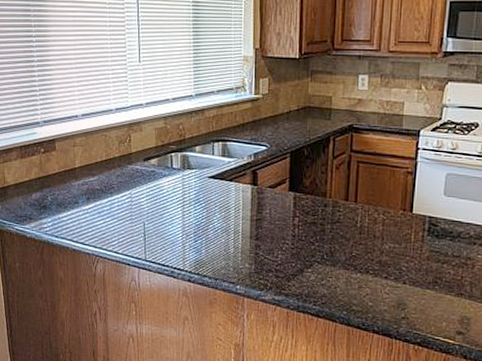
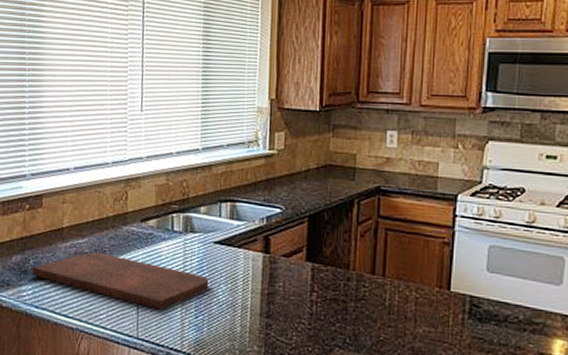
cutting board: none [50,188,206,236] -> present [31,252,209,310]

